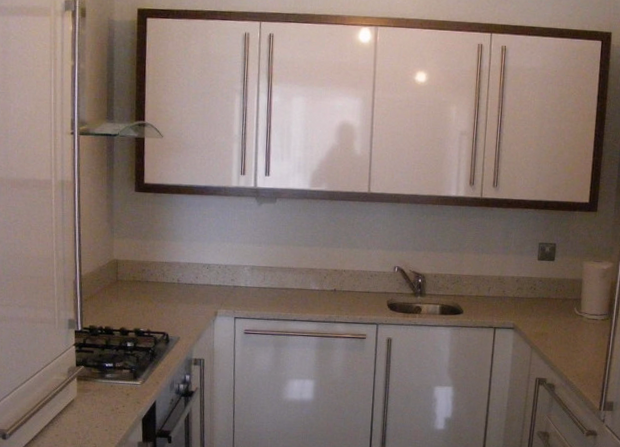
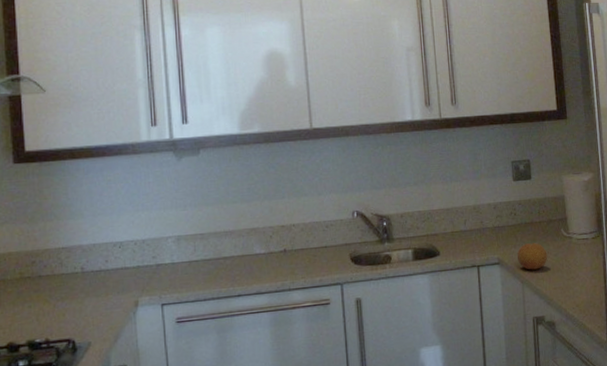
fruit: none [530,315,558,339] -> present [517,243,548,270]

